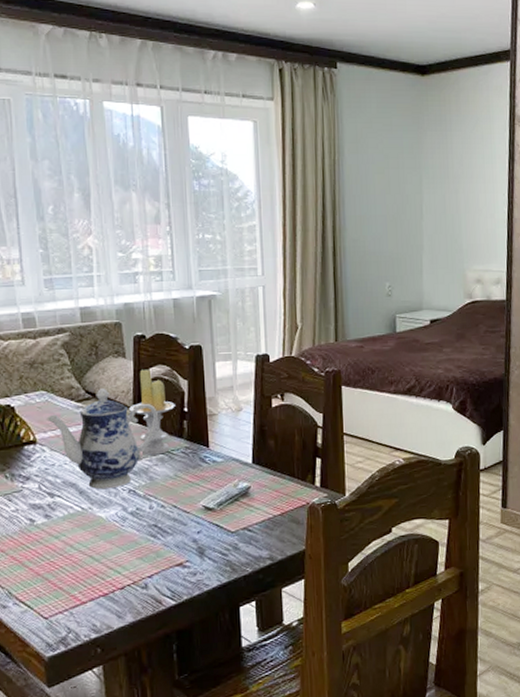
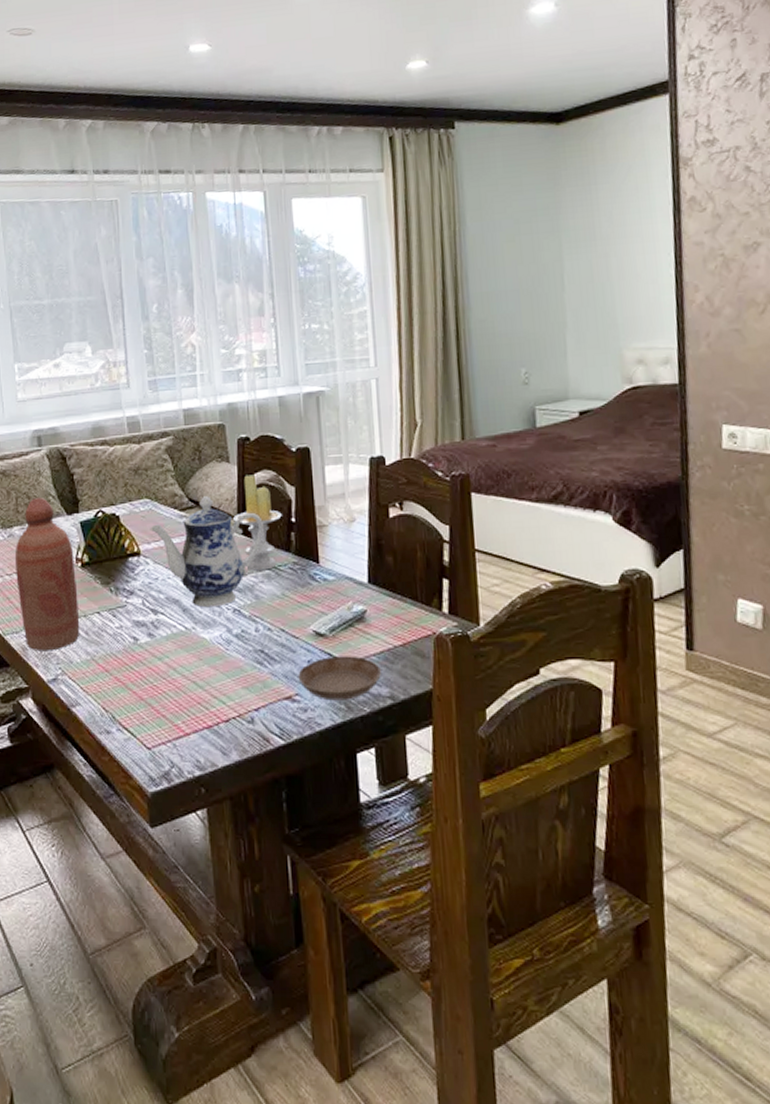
saucer: none [188,525,263,565] -> present [298,656,382,701]

